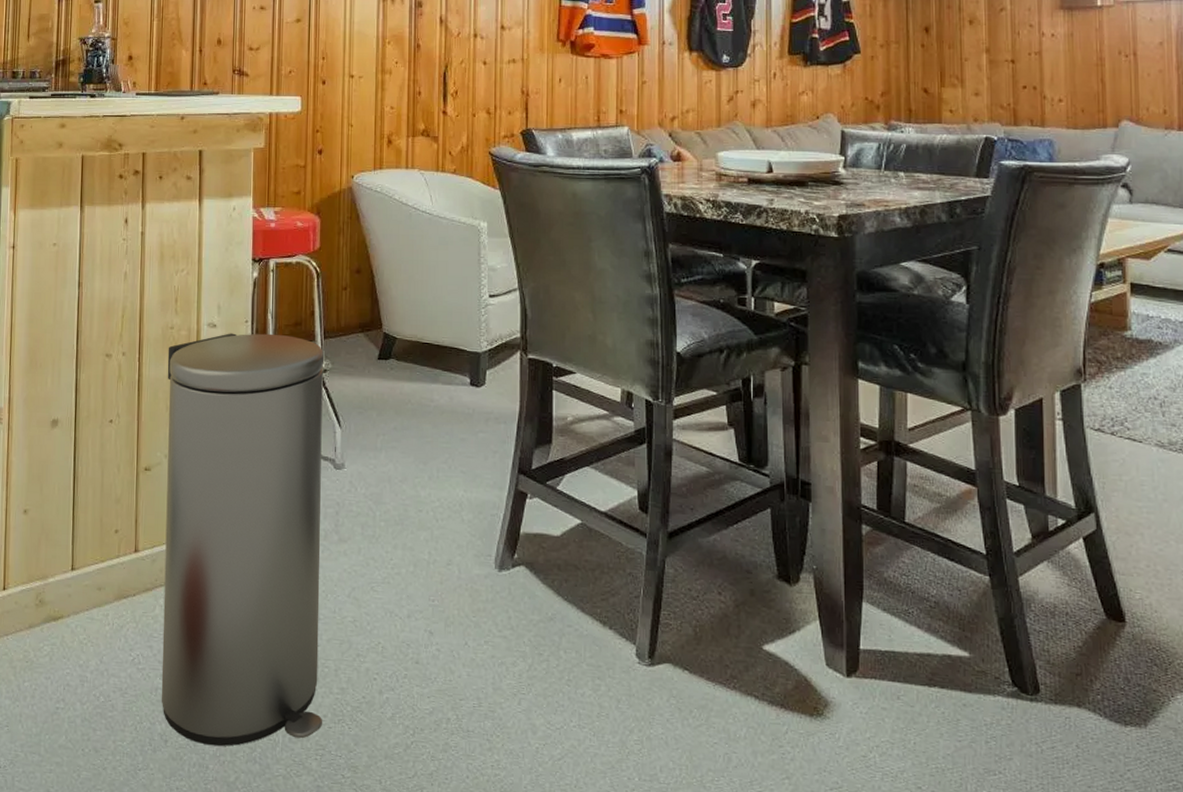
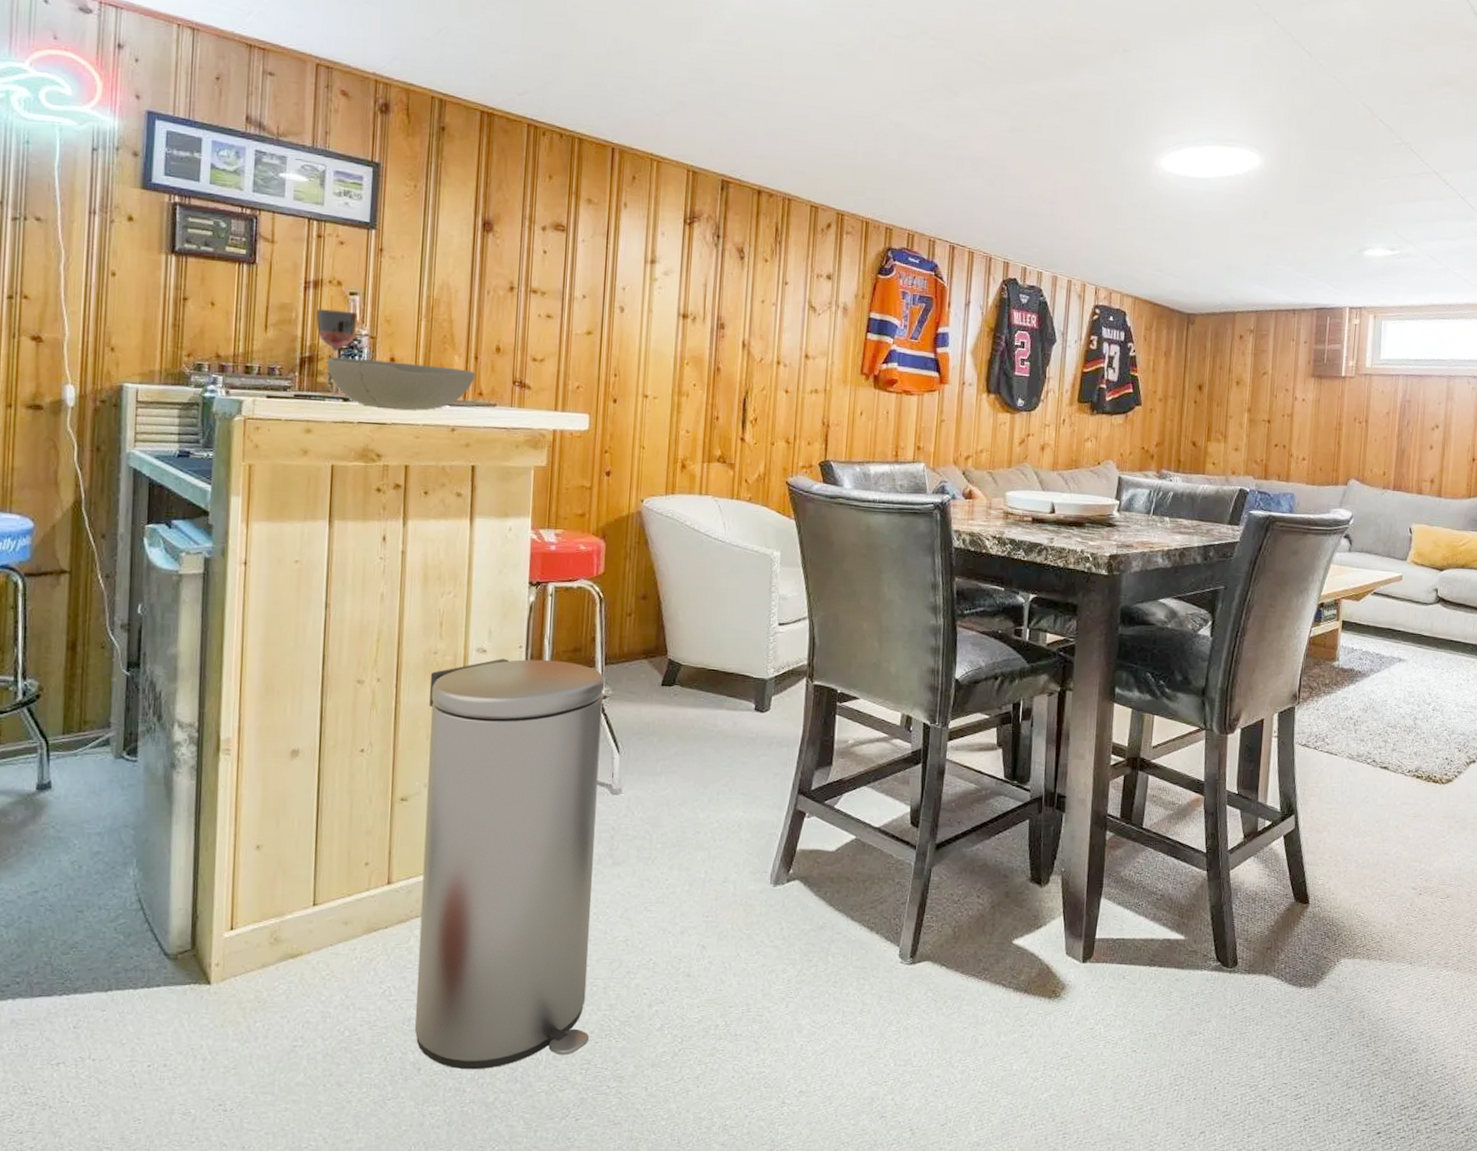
wineglass: none [67,17,101,94] -> present [315,309,358,397]
bowl: none [77,59,200,103] -> present [327,357,475,411]

